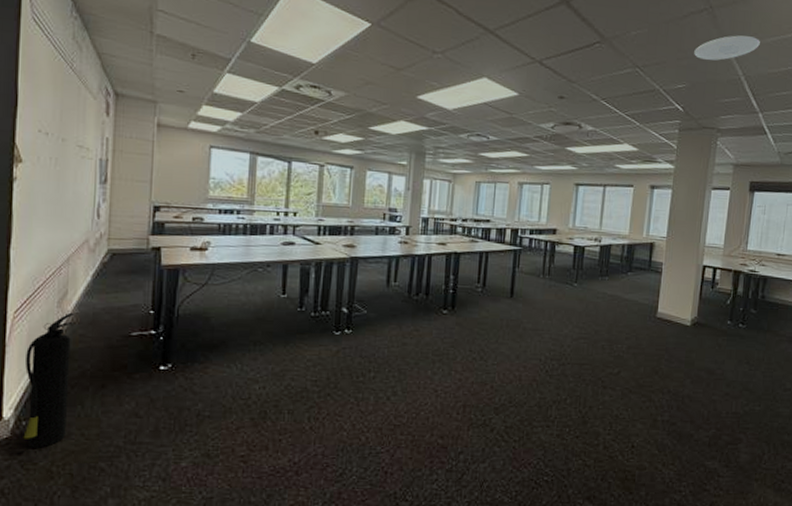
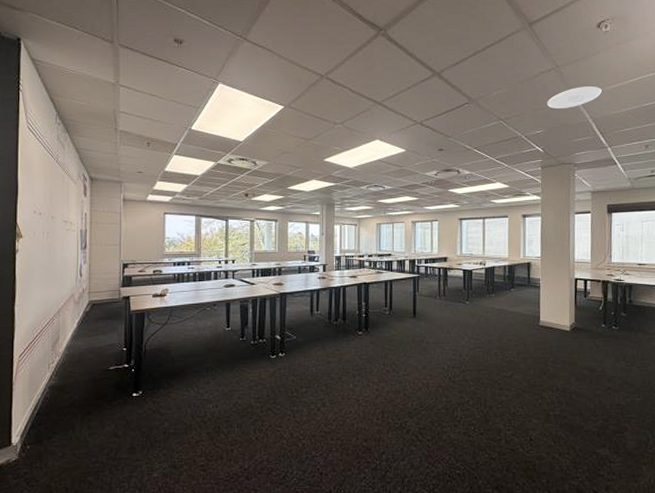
fire extinguisher: present [23,312,75,448] -> none [28,354,65,468]

